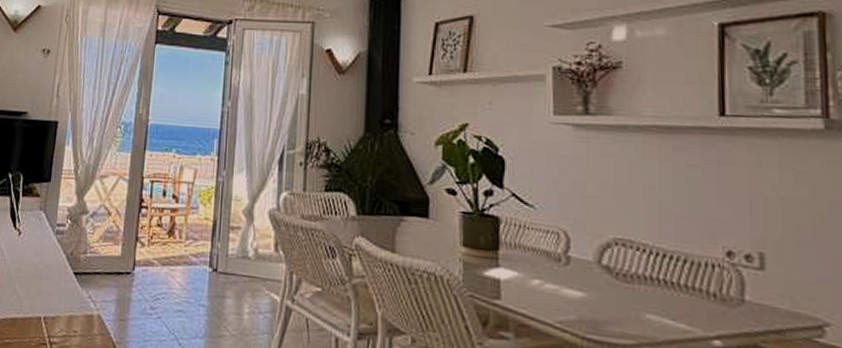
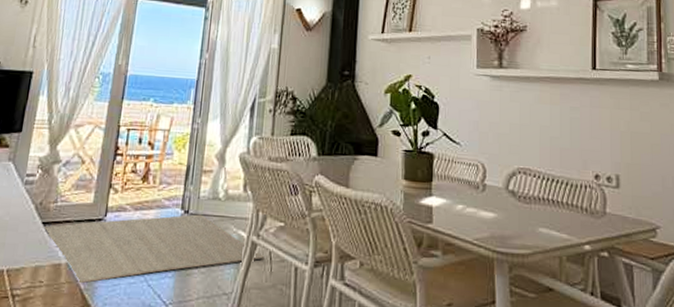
rug: none [73,273,301,337] -> present [42,214,265,284]

